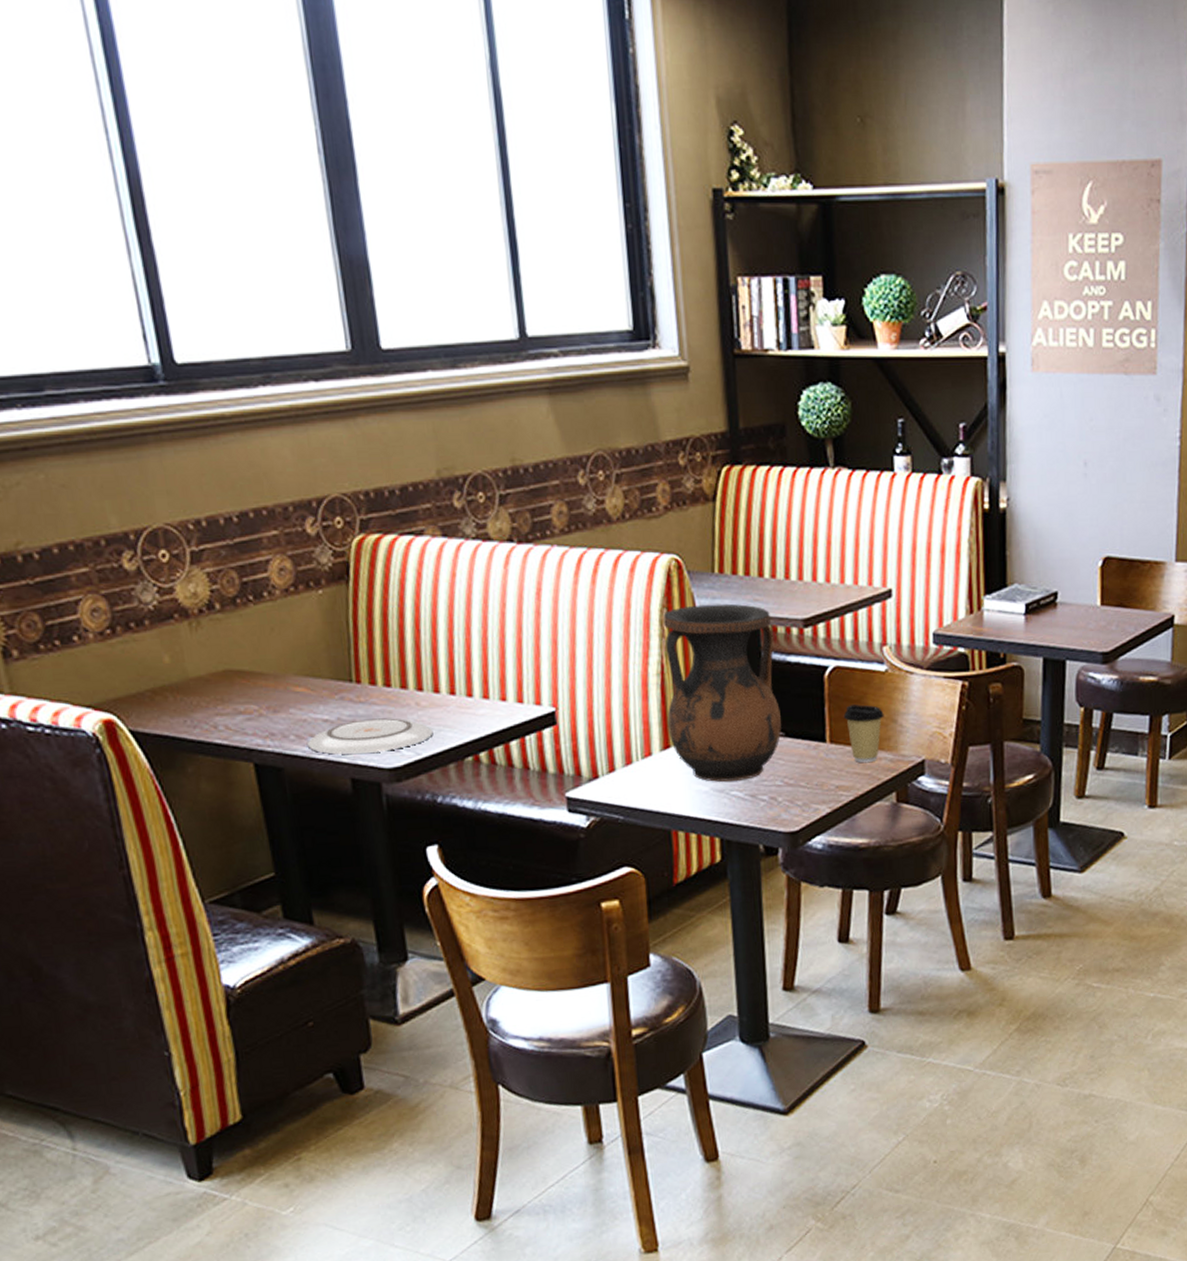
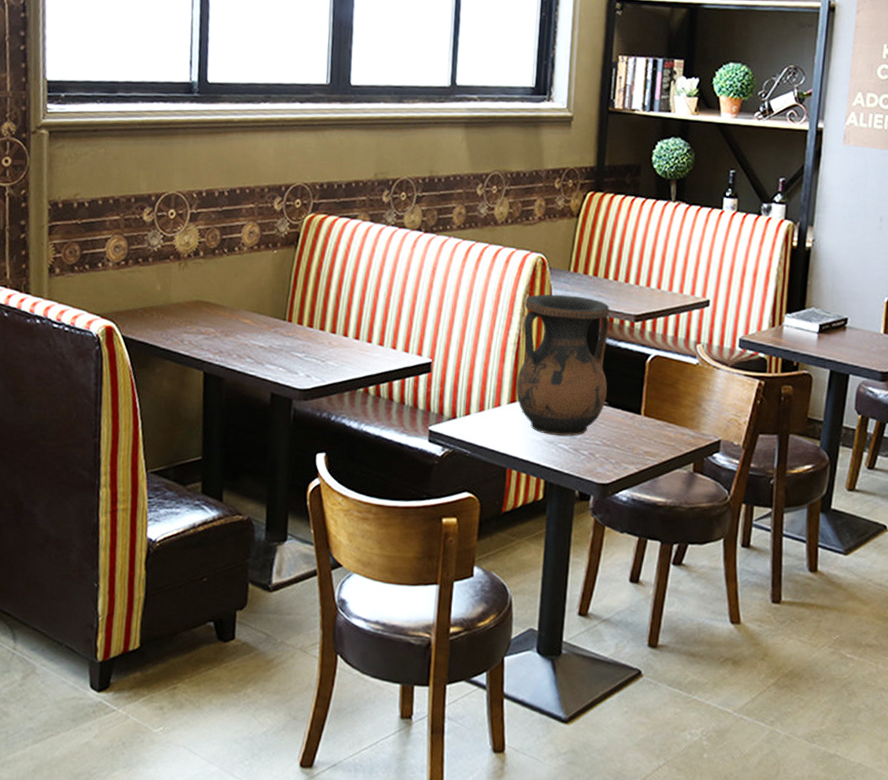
plate: present [308,718,433,755] -> none [245,349,338,376]
coffee cup: present [843,704,884,763] -> none [657,387,692,437]

